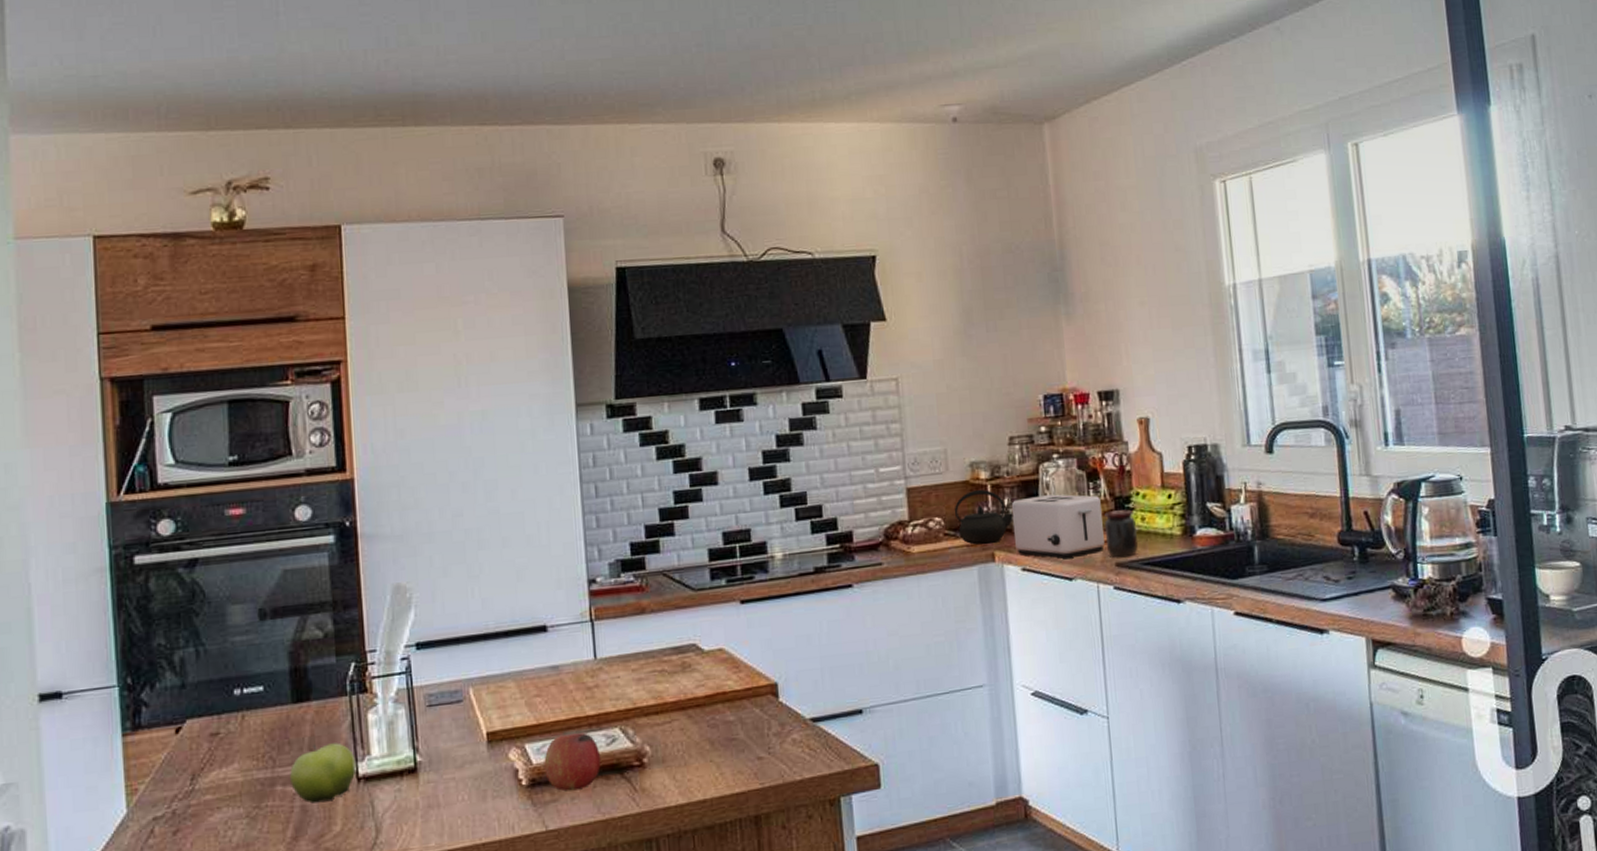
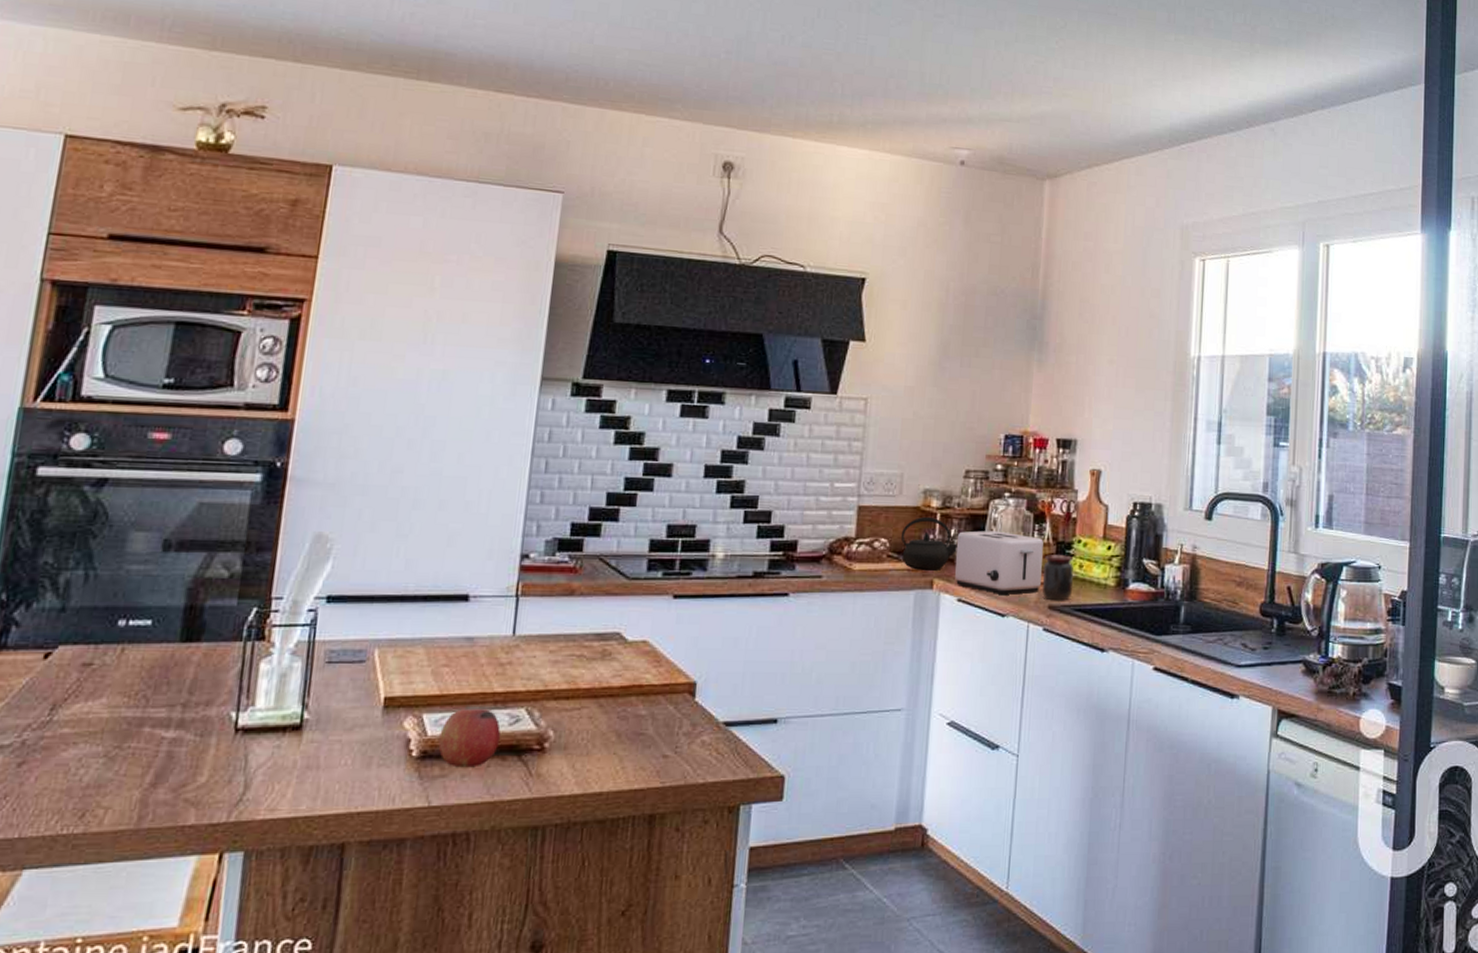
fruit: present [290,742,357,804] -> none [160,687,238,750]

